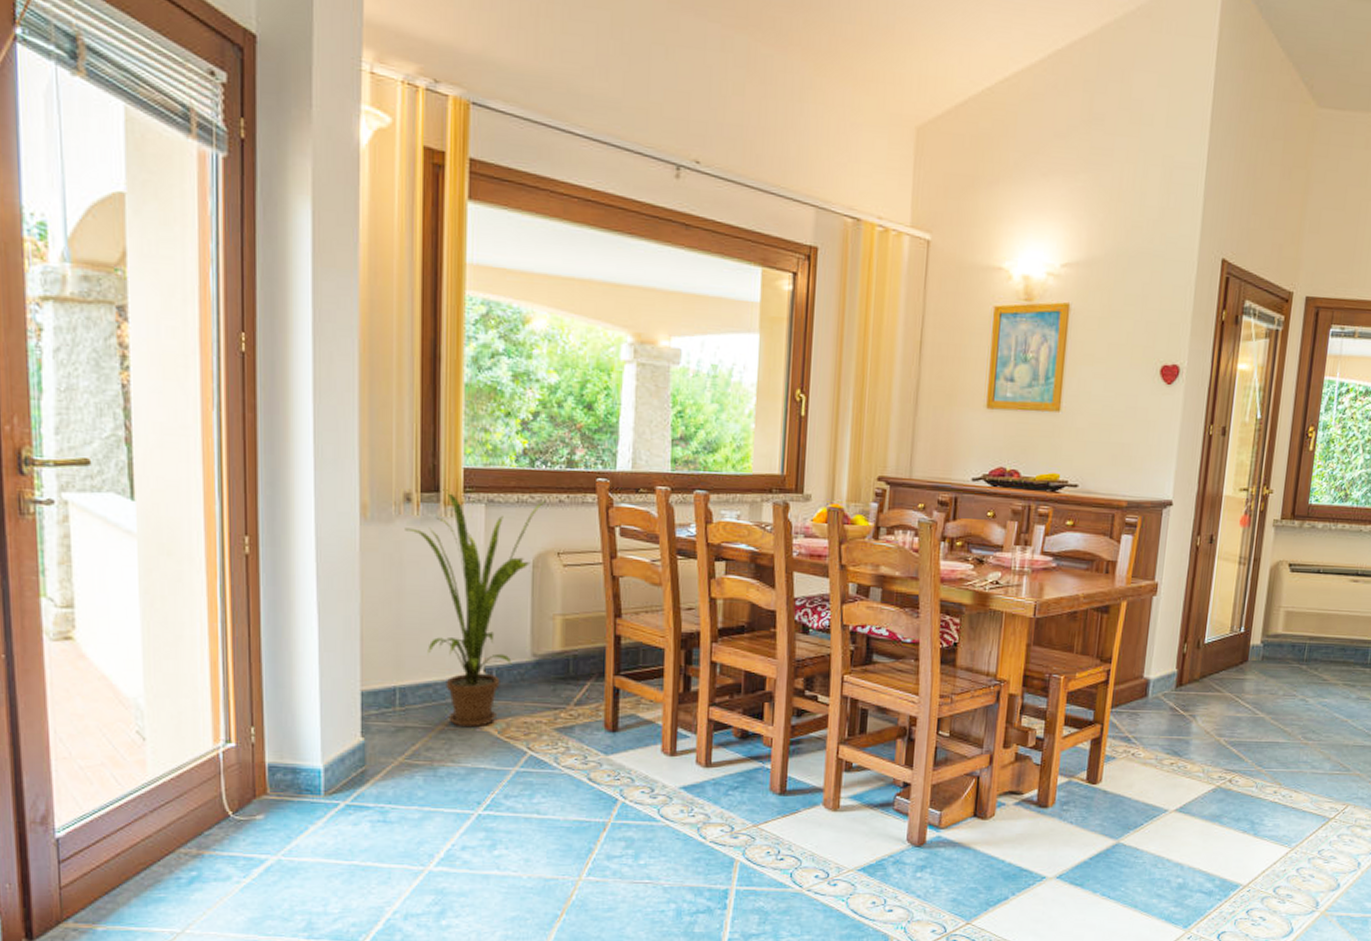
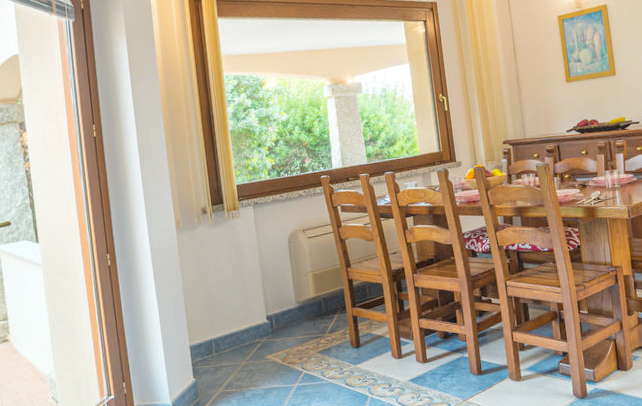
house plant: present [405,489,546,728] -> none [204,197,291,361]

